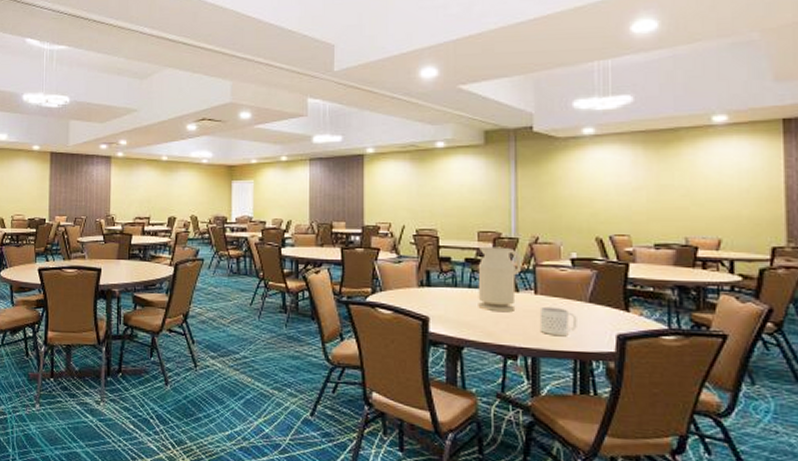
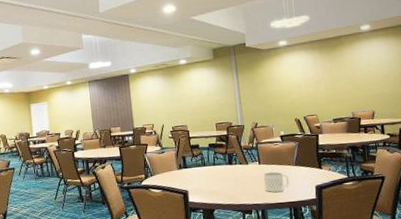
water jug: present [478,246,522,313] -> none [218,133,249,181]

